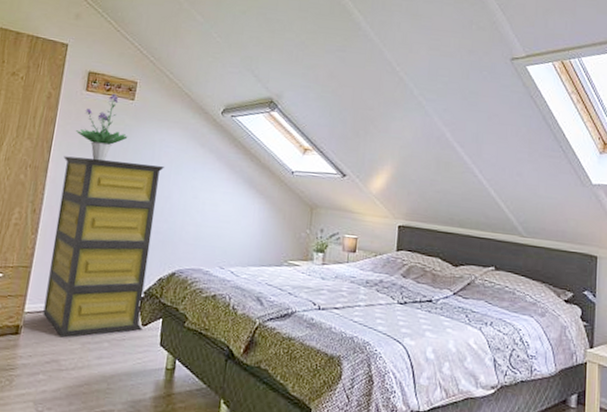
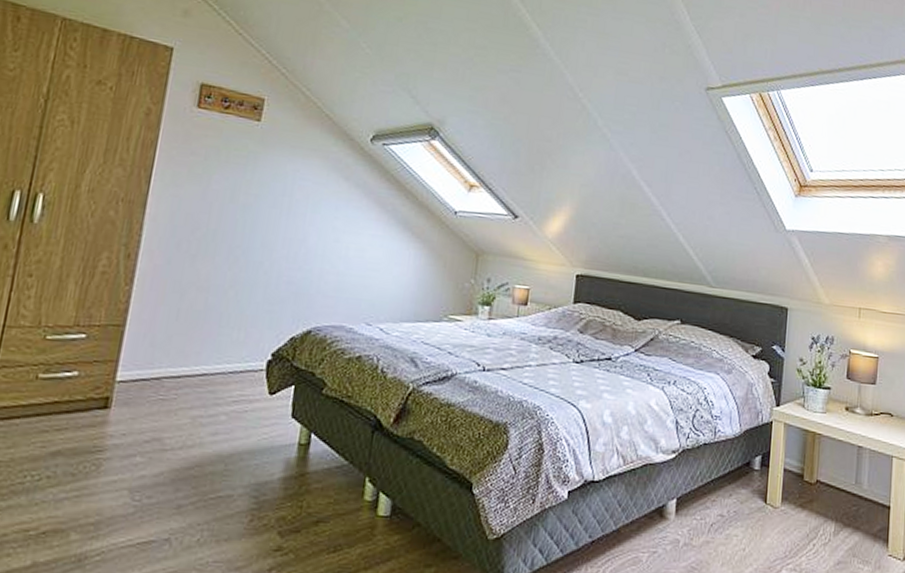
bookshelf: present [43,156,164,338] -> none [140,188,298,411]
potted plant: present [76,93,128,162] -> none [184,112,252,196]

